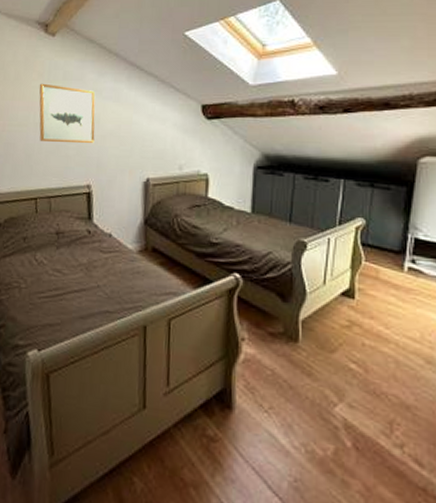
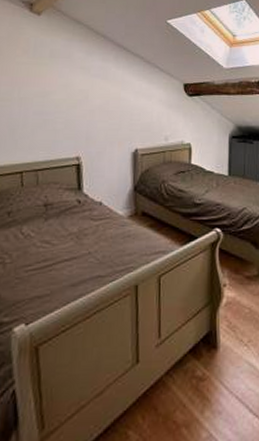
wall art: present [39,83,96,144] -> none [23,59,84,118]

